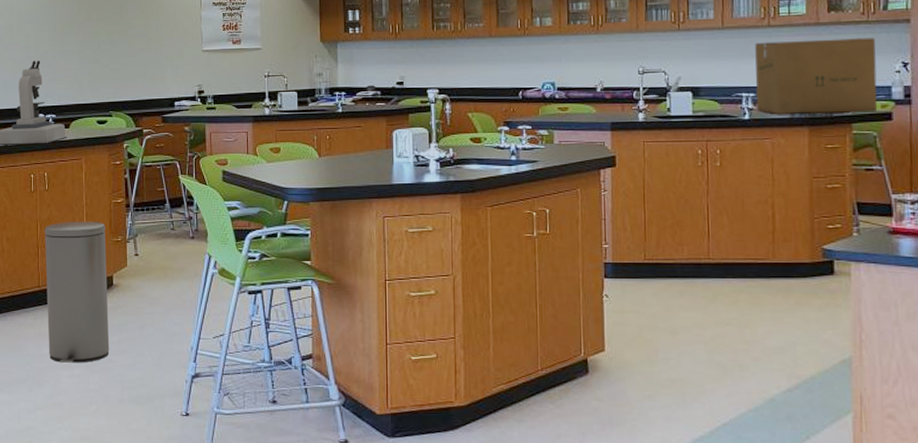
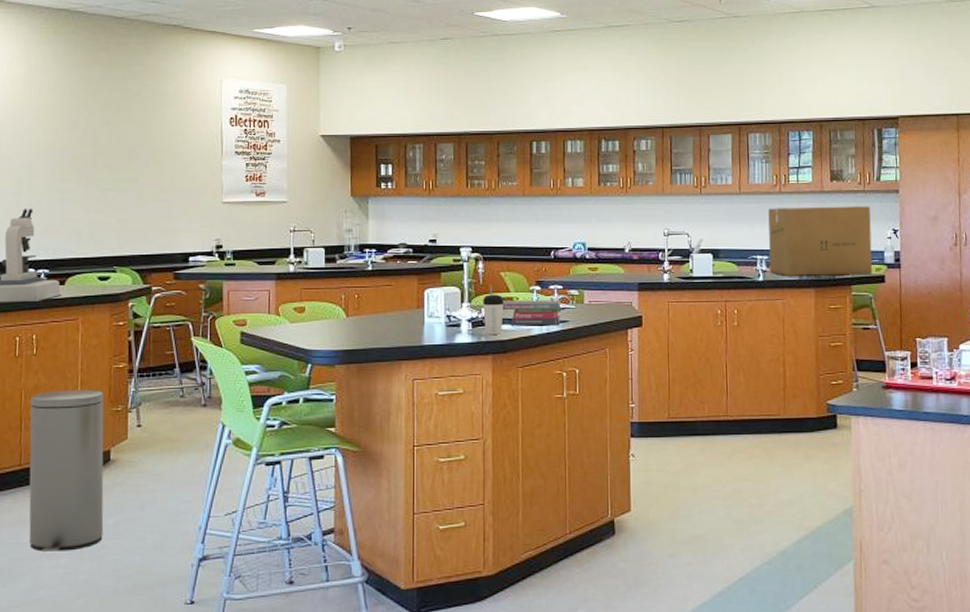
beverage cup: none [451,126,472,174] -> present [483,285,504,334]
books: none [470,140,531,166] -> present [502,300,562,326]

